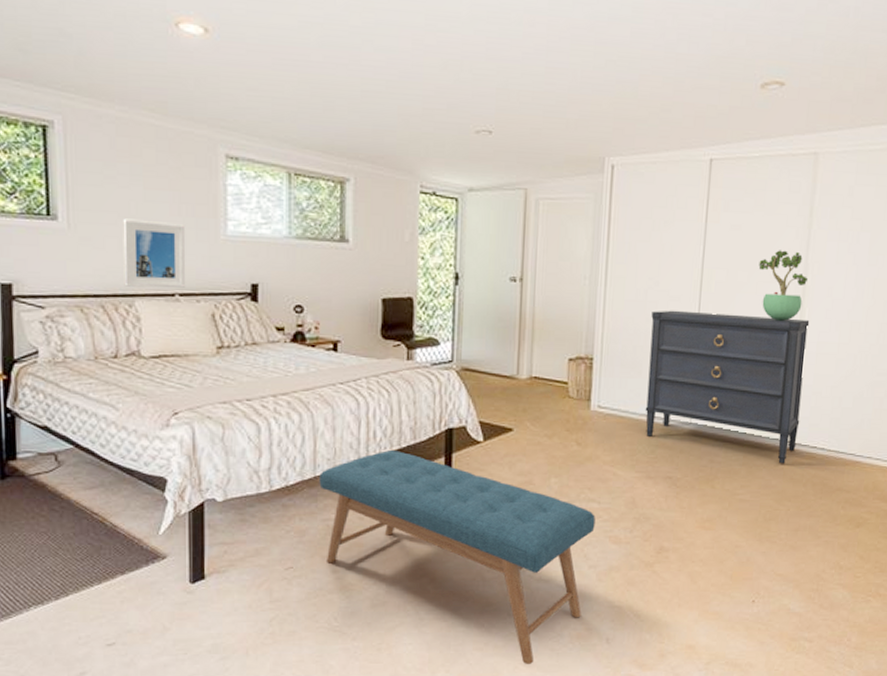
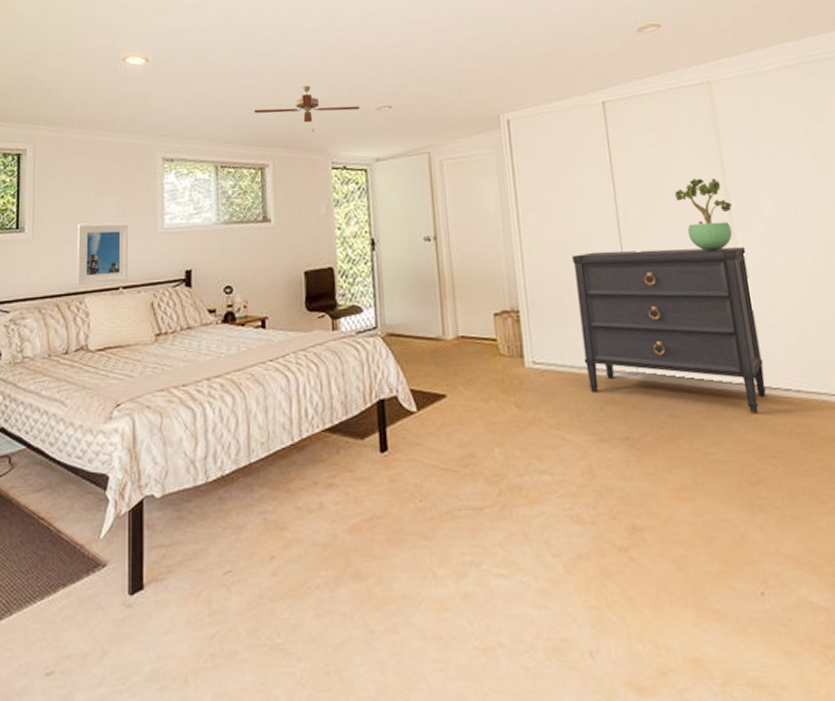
bench: present [319,450,595,665] -> none [254,428,554,691]
ceiling fan: none [335,93,457,148] -> present [253,85,360,132]

